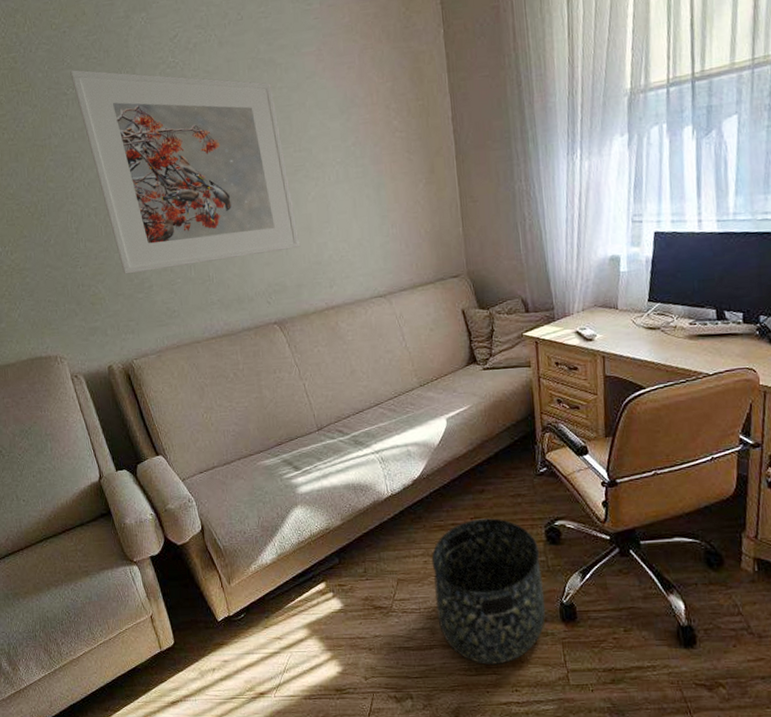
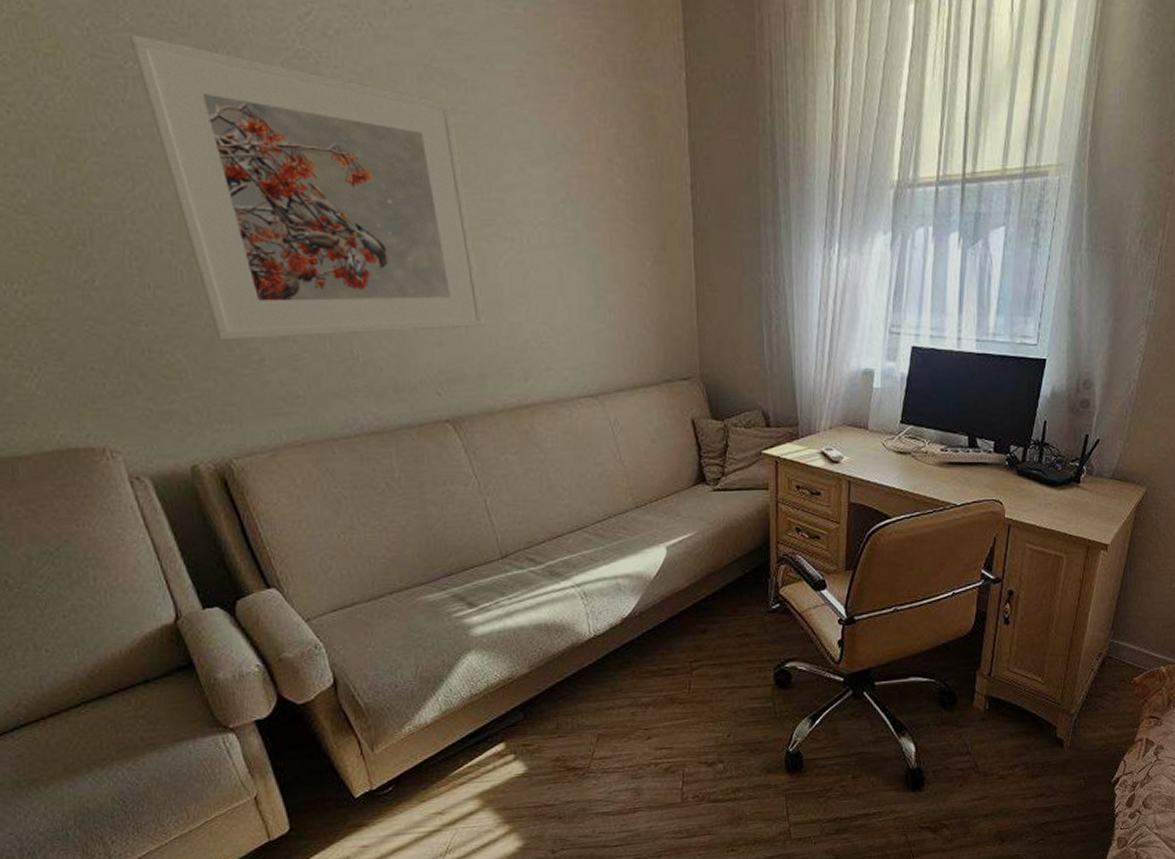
basket: present [431,518,546,665] -> none [640,661,770,825]

